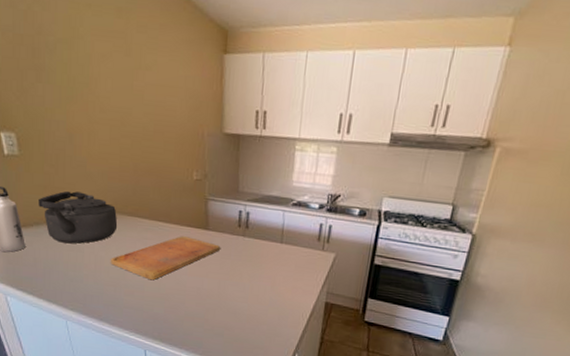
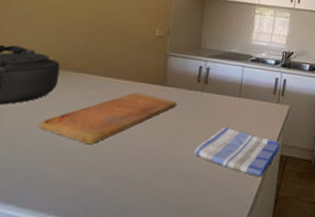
dish towel: none [241,271,326,321] -> present [194,126,281,177]

